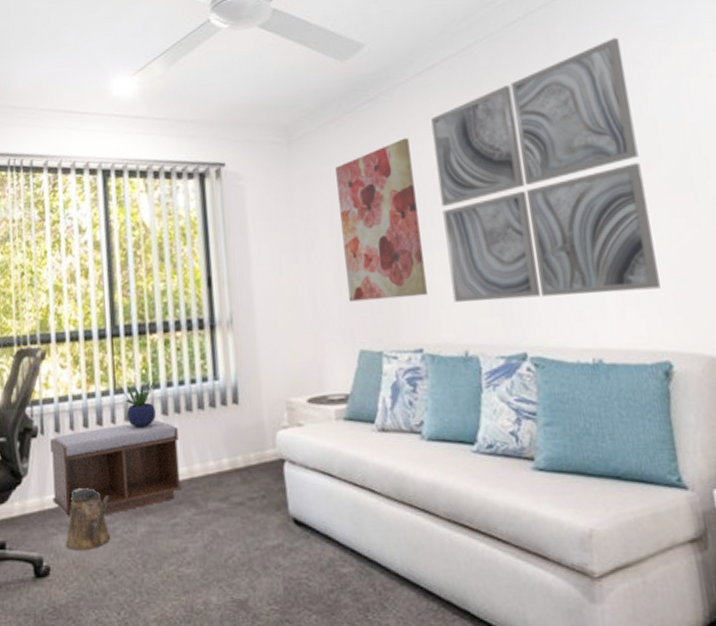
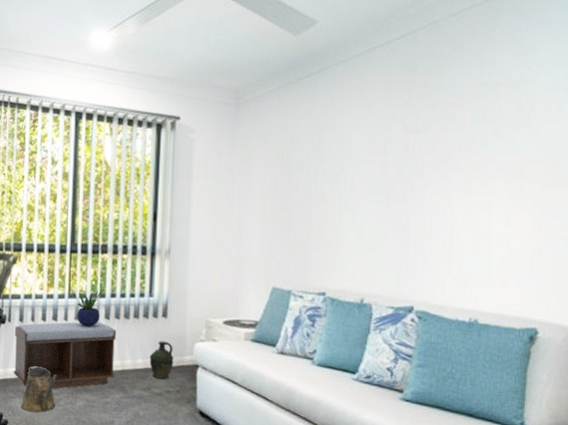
ceramic jug: none [223,434,254,484] -> present [149,341,174,379]
wall art: present [335,137,428,302] -> none [270,111,343,249]
wall art: present [431,37,661,302] -> none [359,36,555,267]

